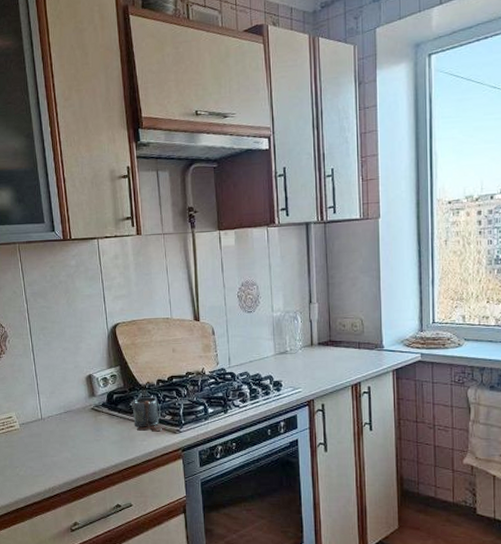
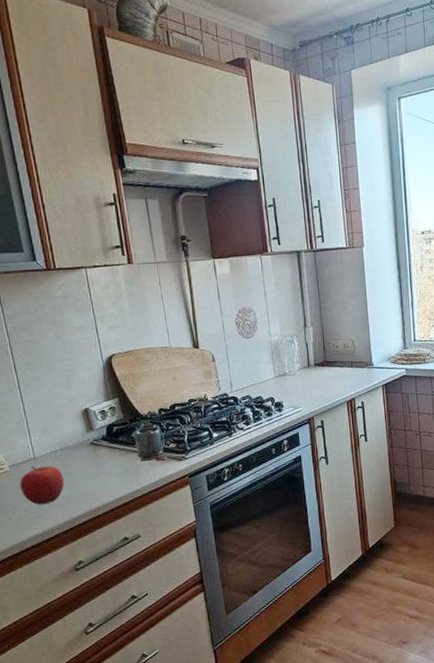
fruit: none [28,426,66,464] -> present [20,465,64,505]

